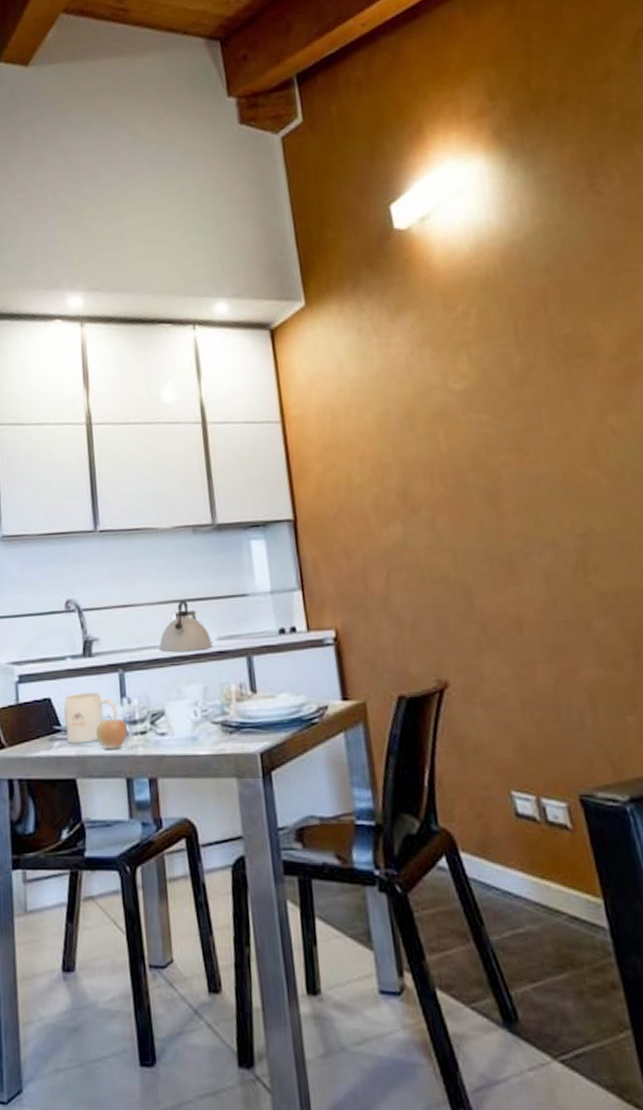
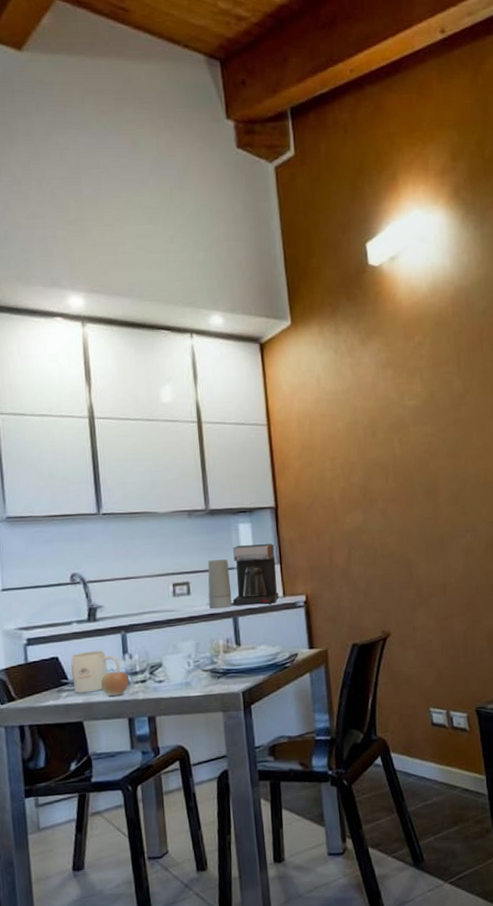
kettle: present [159,600,212,653] -> none [157,573,204,617]
canister: none [216,584,246,646] -> present [207,559,233,609]
coffee maker: none [245,564,302,643] -> present [232,543,279,606]

